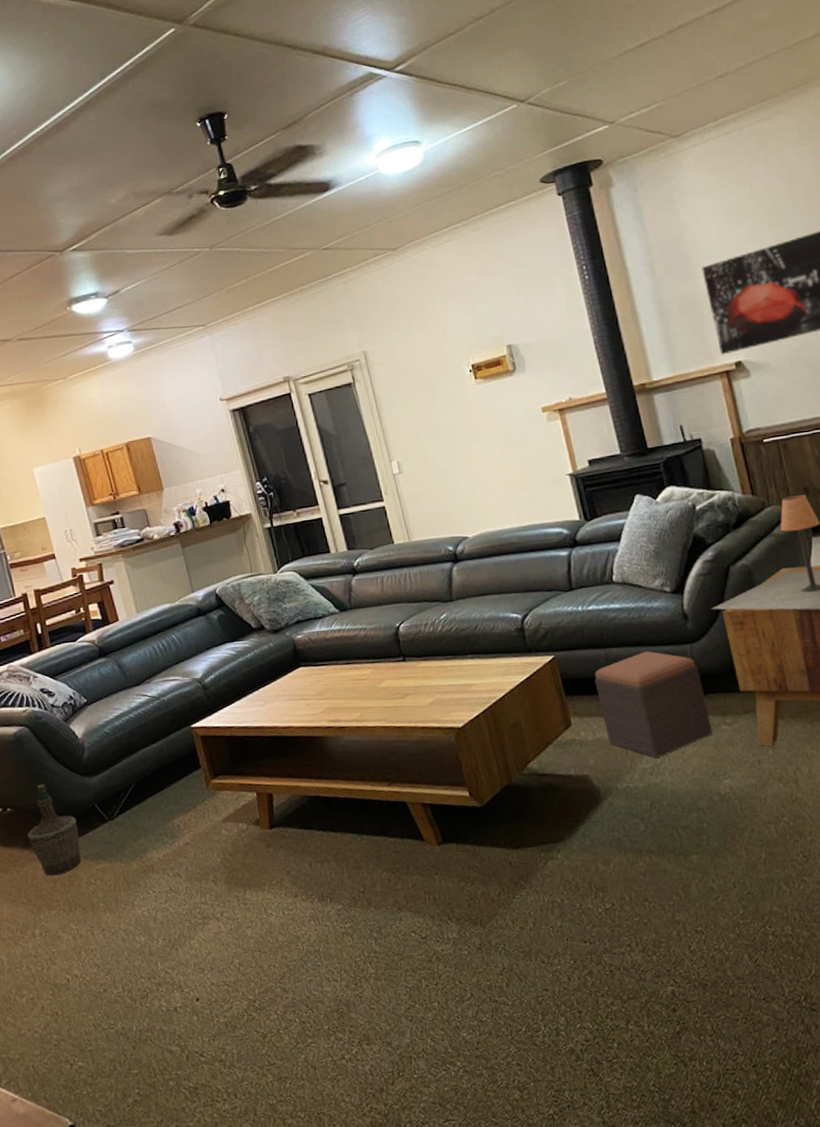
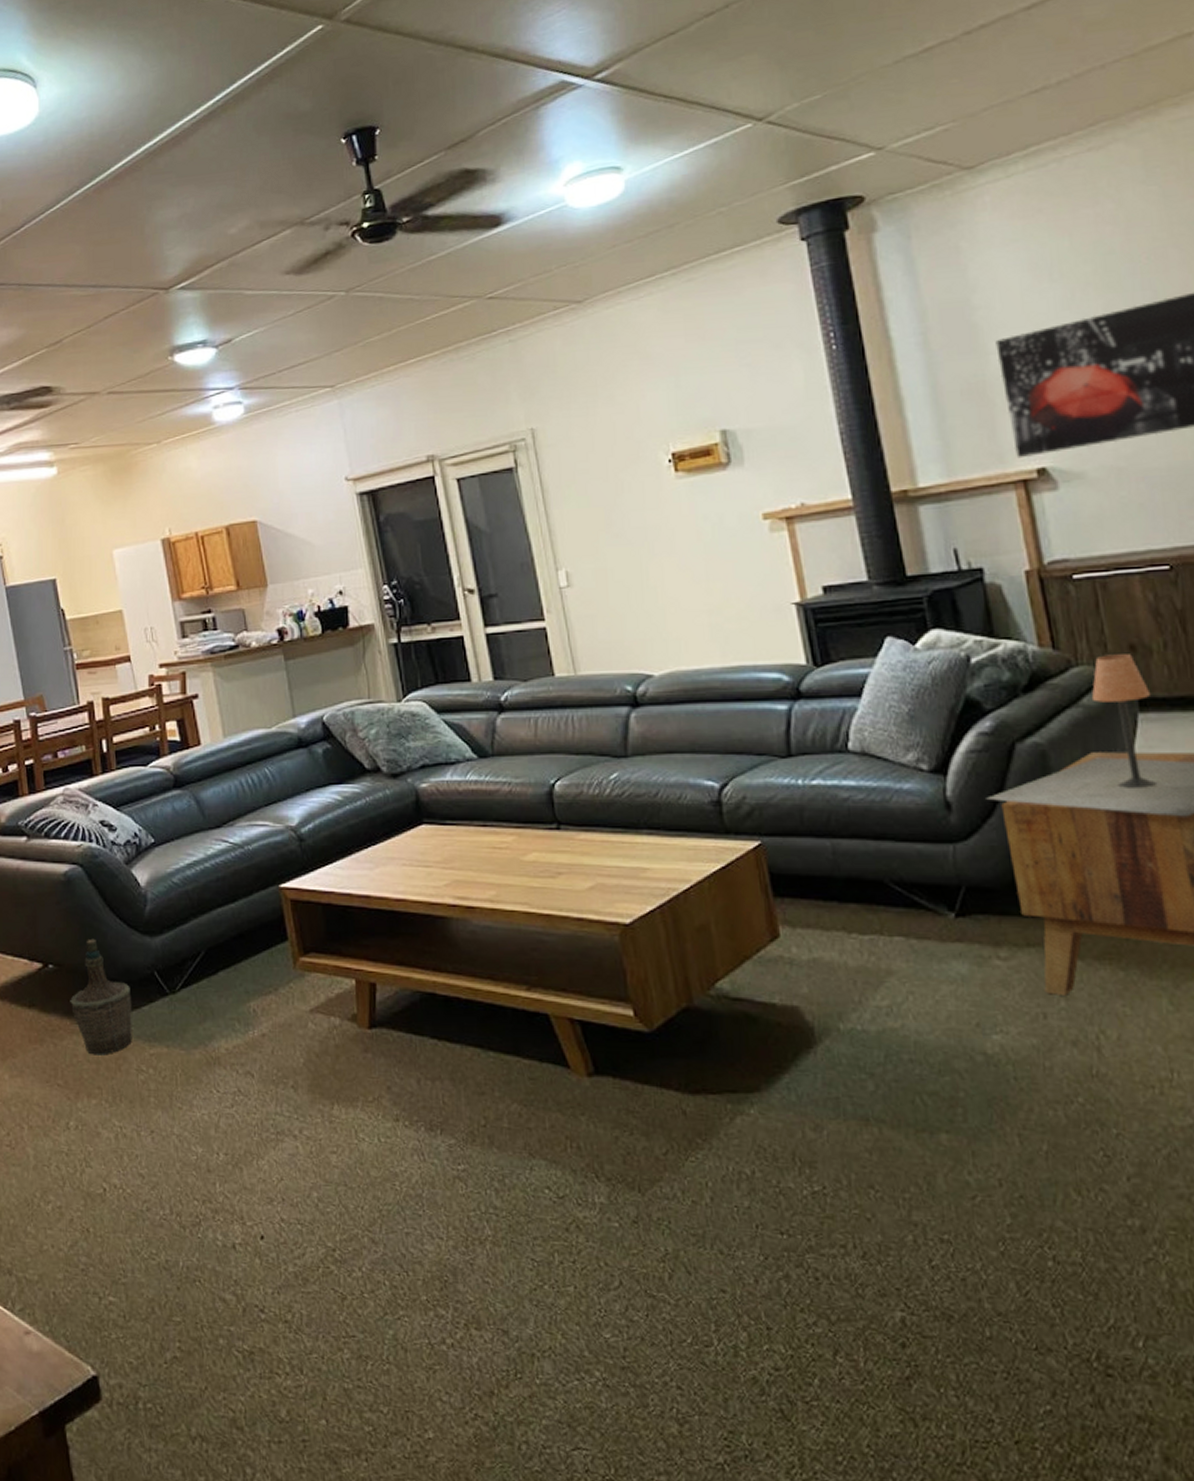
footstool: present [594,651,713,759] -> none [815,847,979,995]

